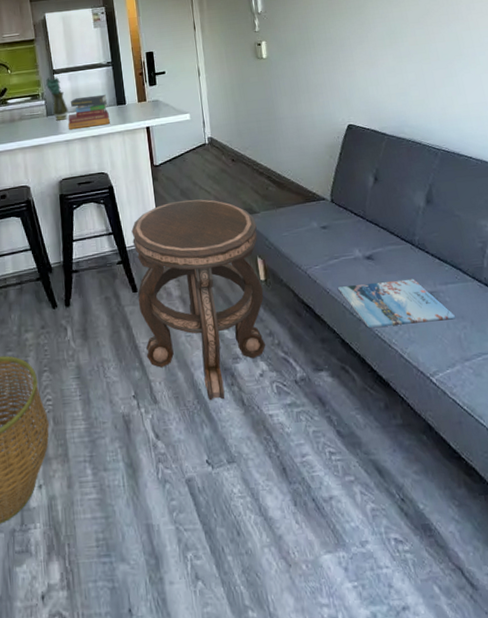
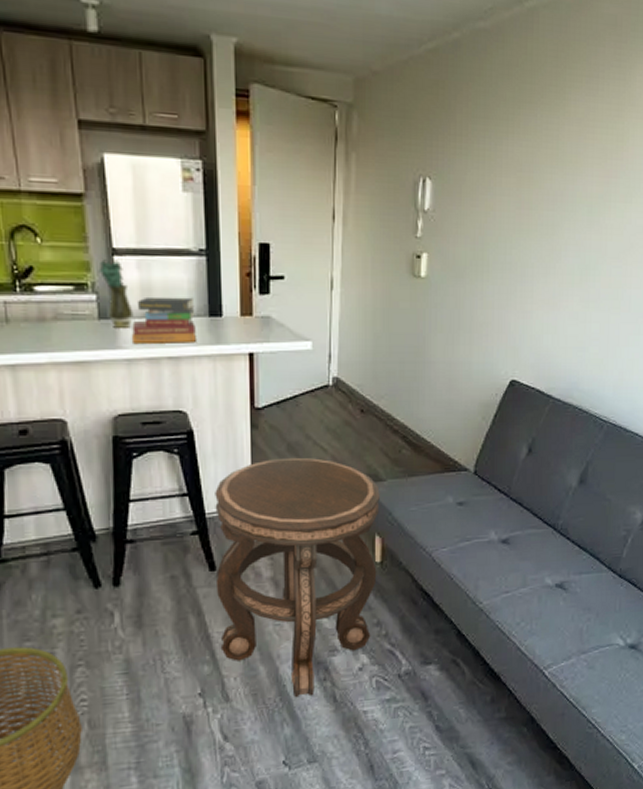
magazine: present [338,278,456,328] -> none [464,566,583,619]

